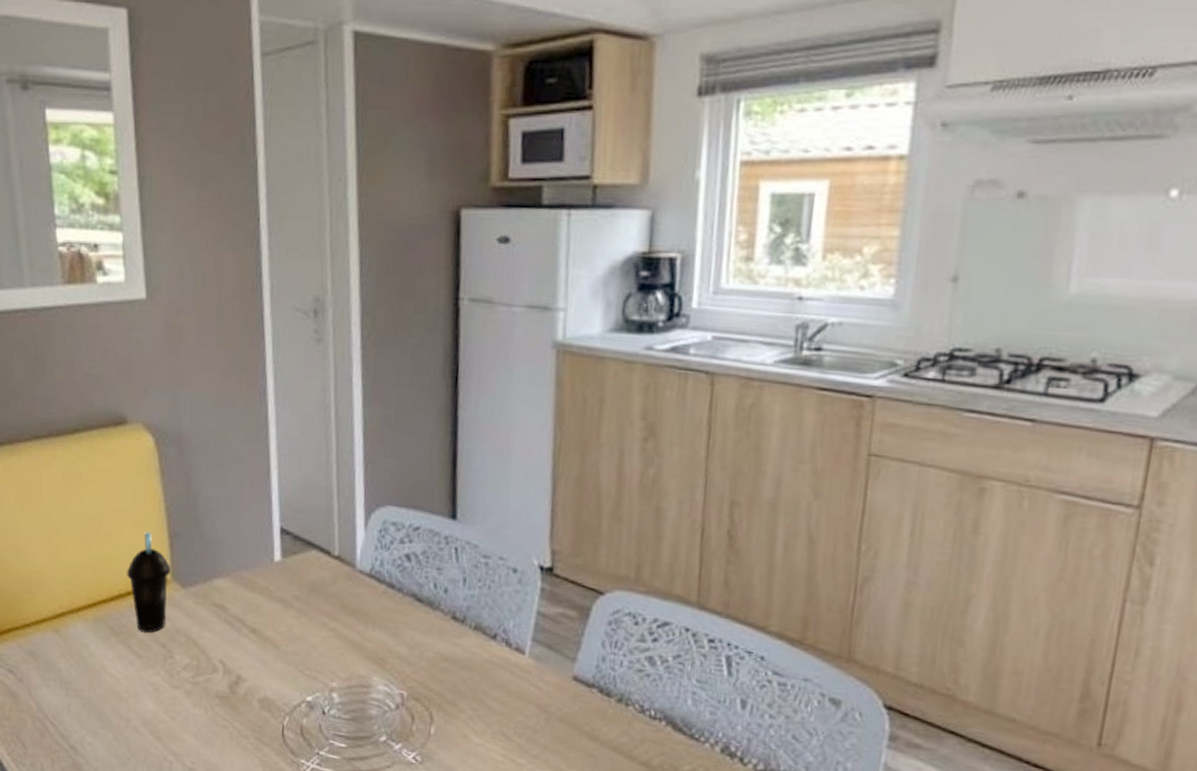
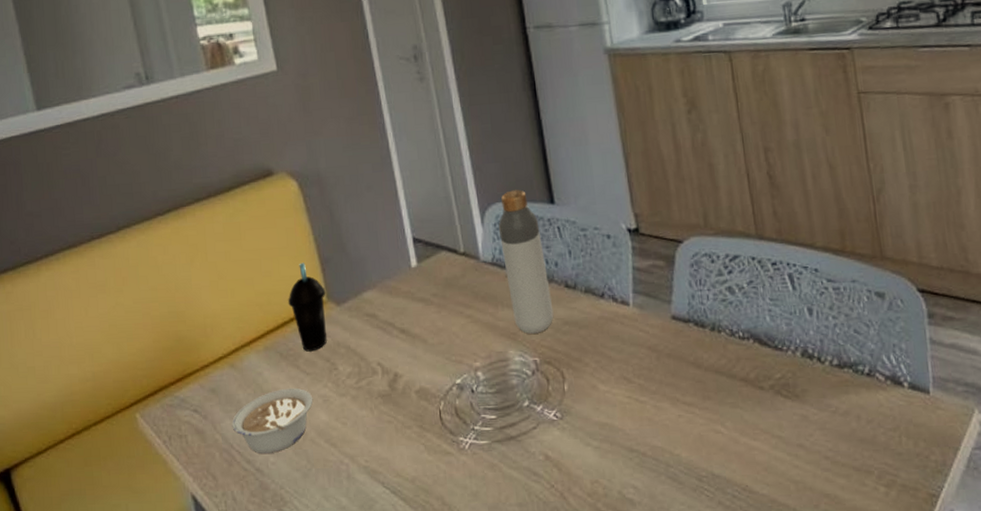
legume: none [49,667,142,733] -> present [231,388,313,454]
bottle: none [383,494,434,665] -> present [498,189,554,334]

